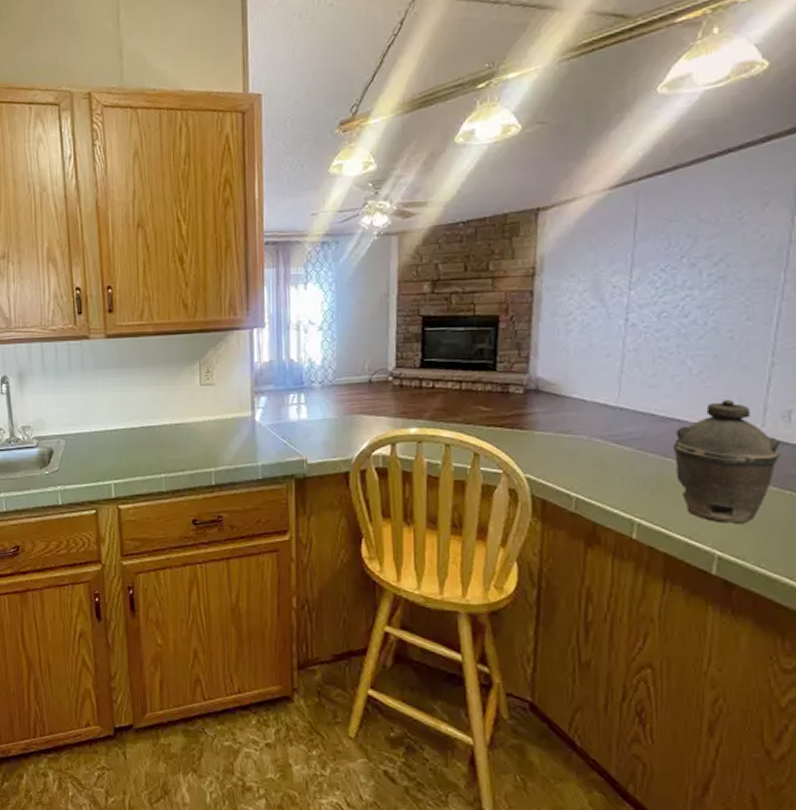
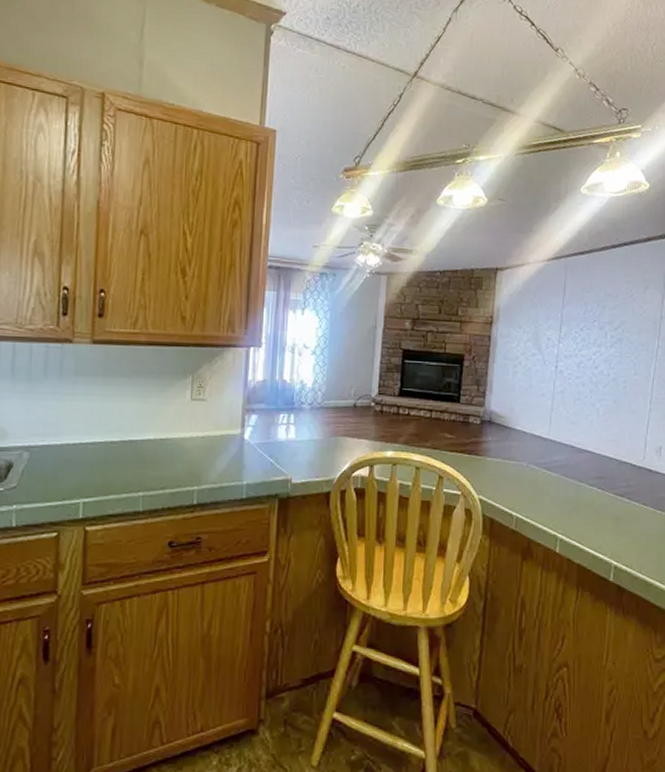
kettle: present [672,400,781,524] -> none [585,437,655,538]

